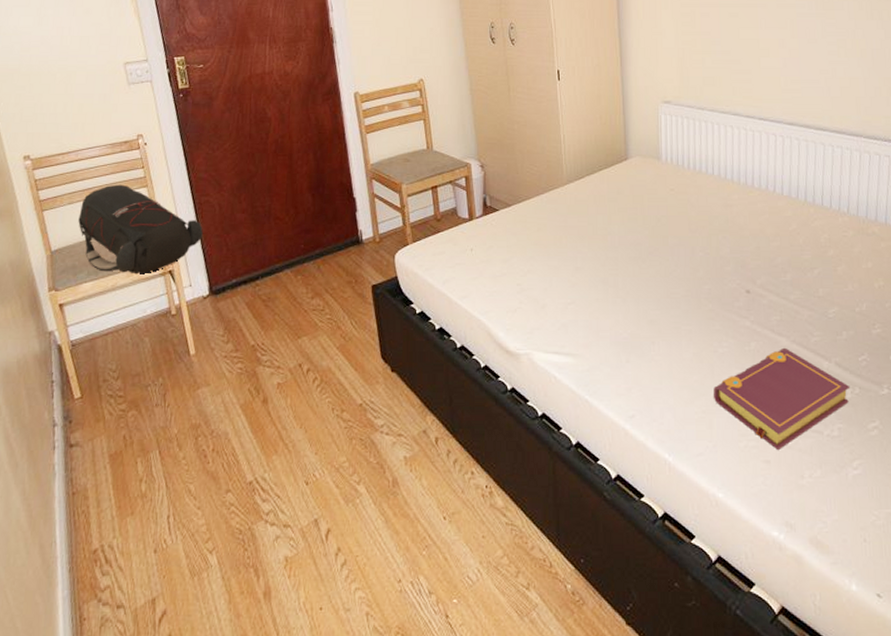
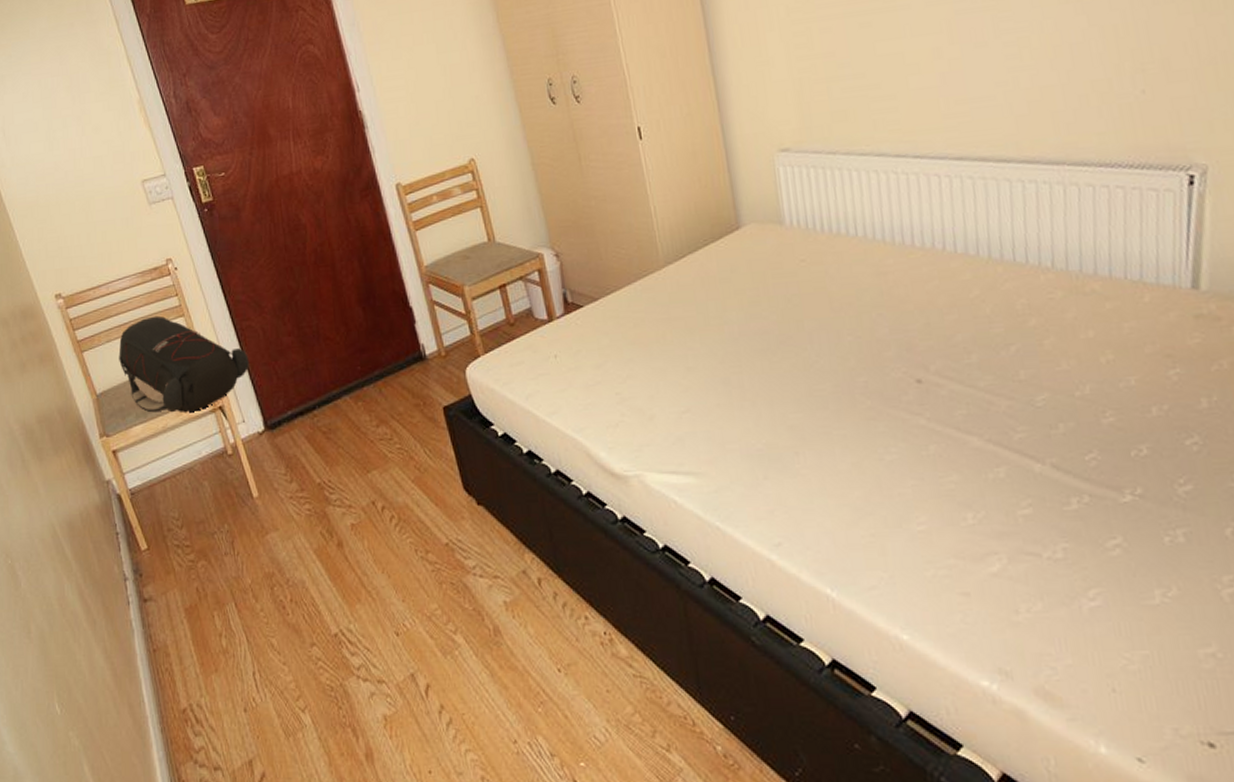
book: present [714,347,850,449] -> none [883,449,1076,578]

